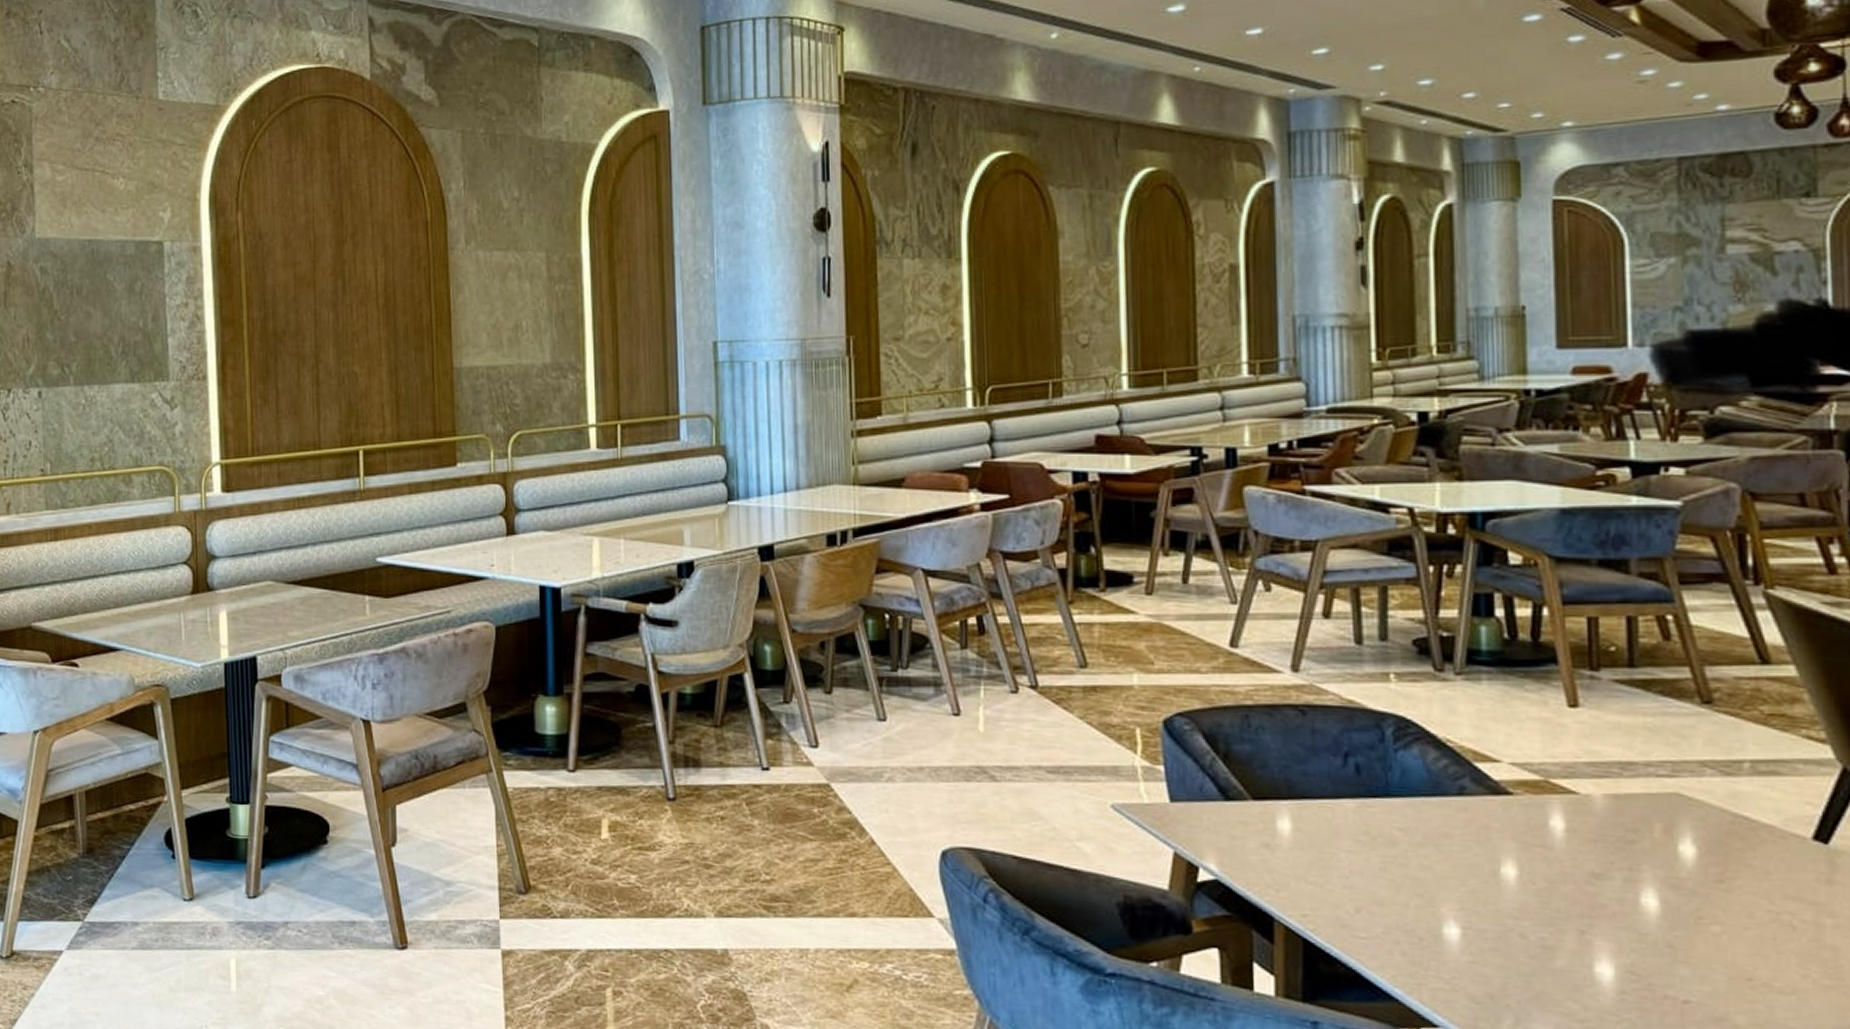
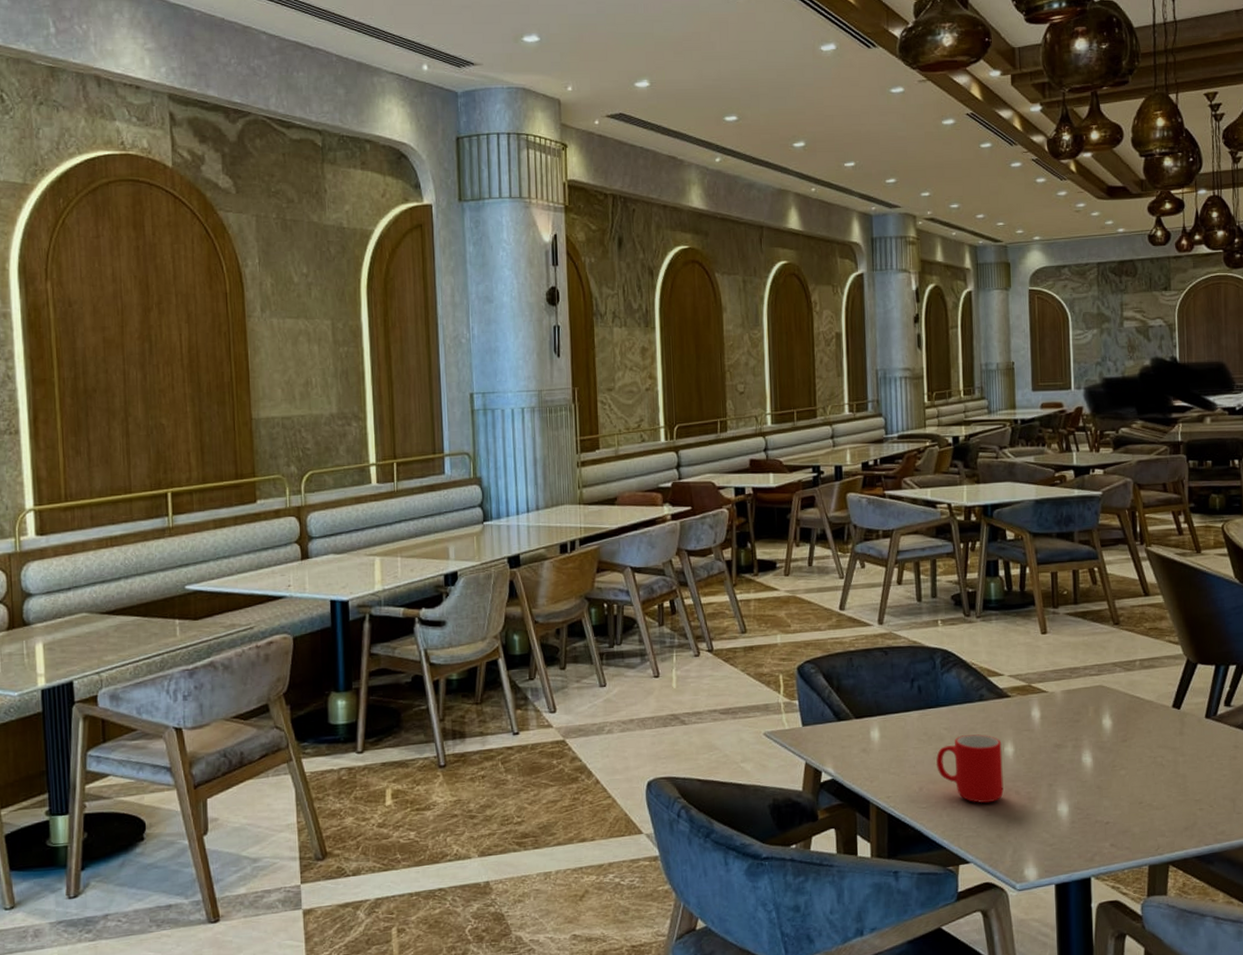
cup: none [1383,842,1499,945] -> present [935,734,1004,804]

